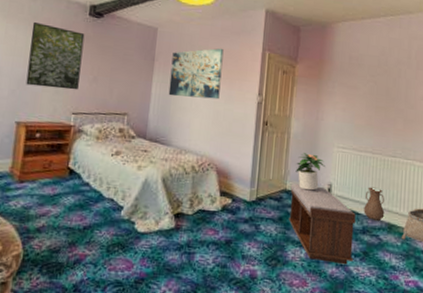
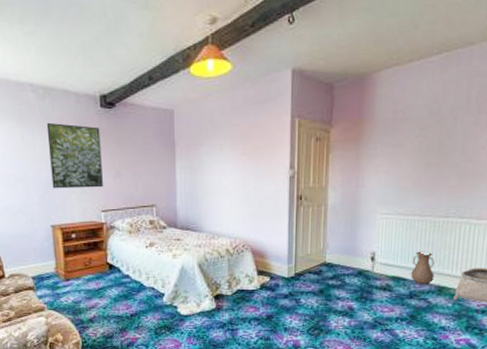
wall art: present [168,48,224,100] -> none [193,122,248,182]
bench: present [288,182,356,265] -> none [329,255,402,329]
potted plant: present [296,153,325,191] -> none [335,224,367,261]

